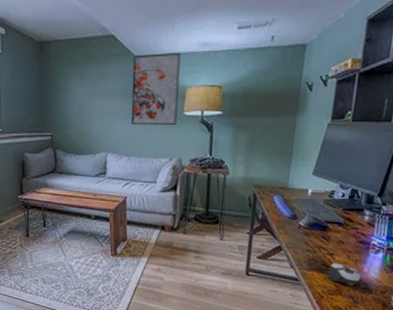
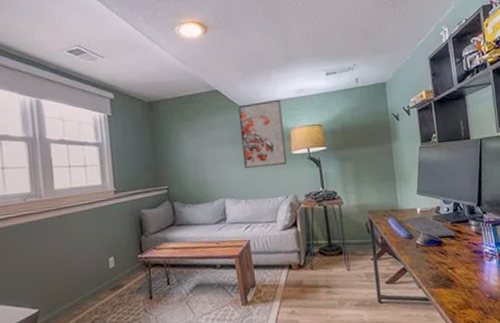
computer mouse: present [327,261,362,287] -> none [450,275,485,298]

